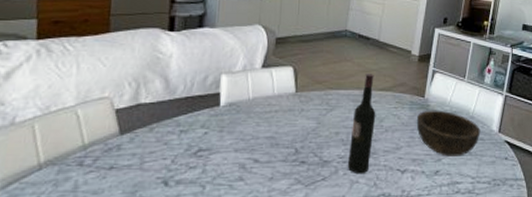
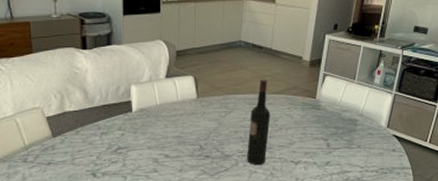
bowl: present [416,110,481,157] -> none [308,109,369,150]

